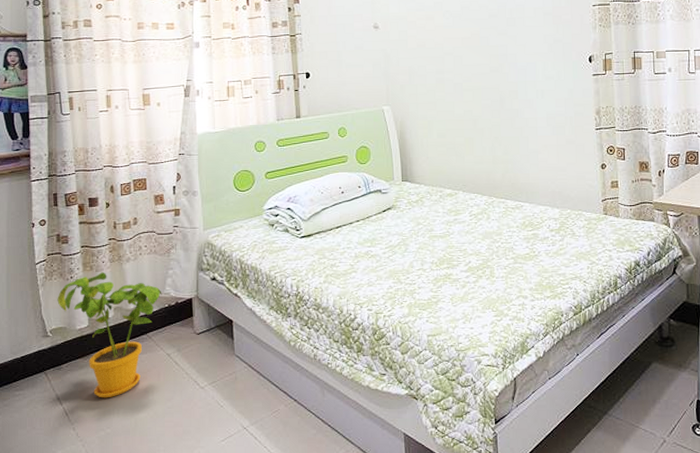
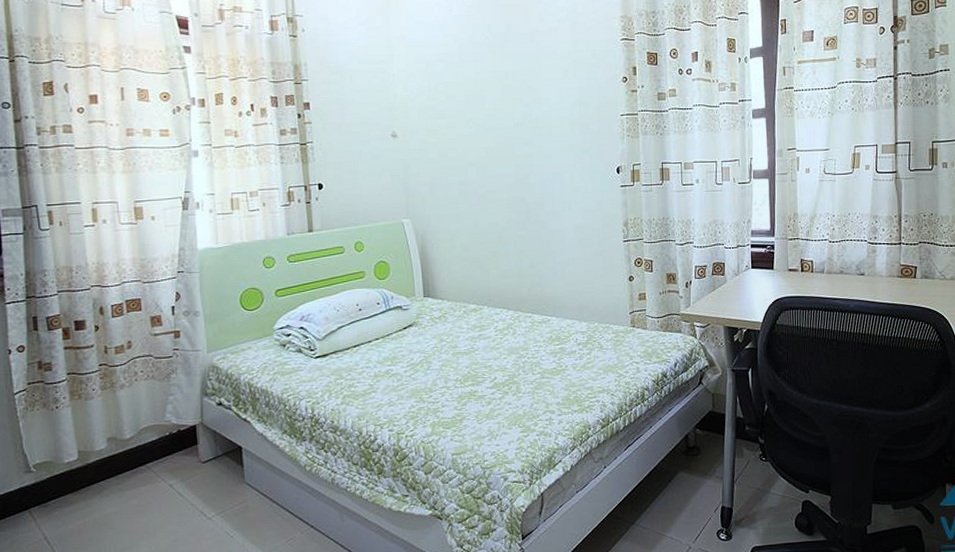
house plant: present [57,272,162,398] -> none [41,400,162,535]

